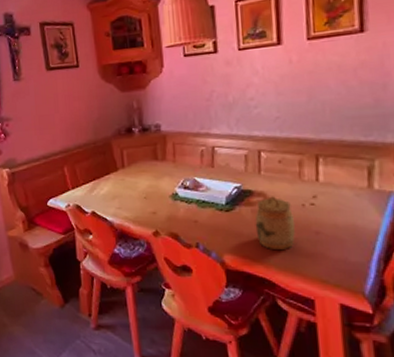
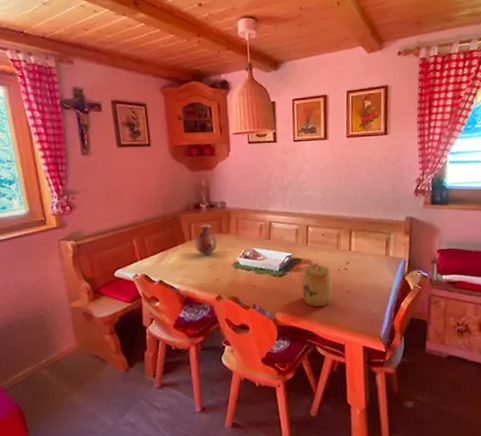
vase: none [127,151,153,185] -> present [194,225,218,255]

